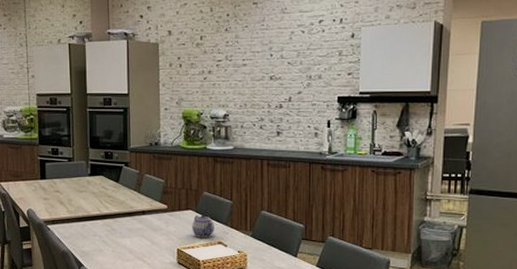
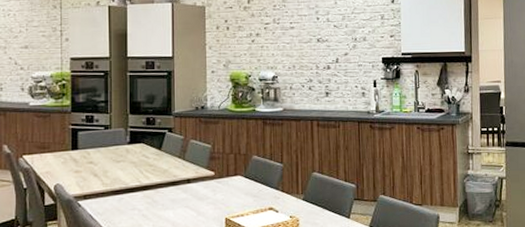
teapot: present [192,214,214,237] -> none [241,179,265,204]

